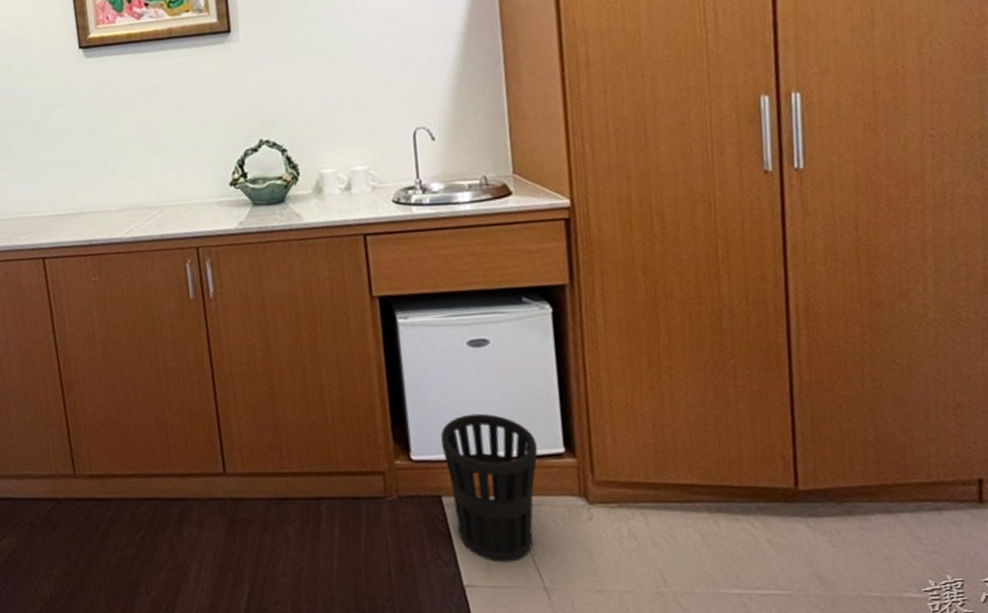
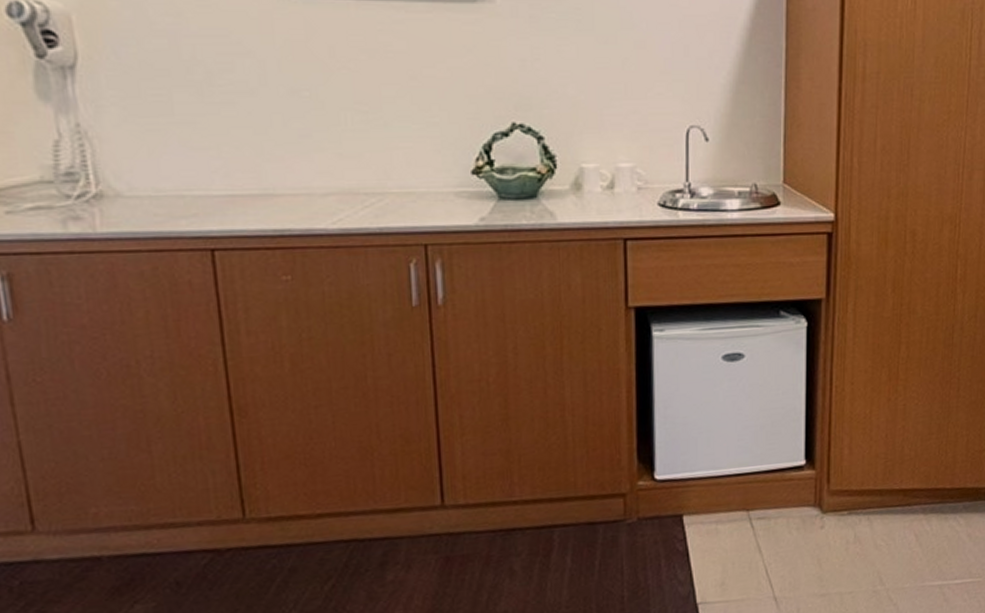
wastebasket: present [441,413,538,563] -> none [686,429,781,577]

